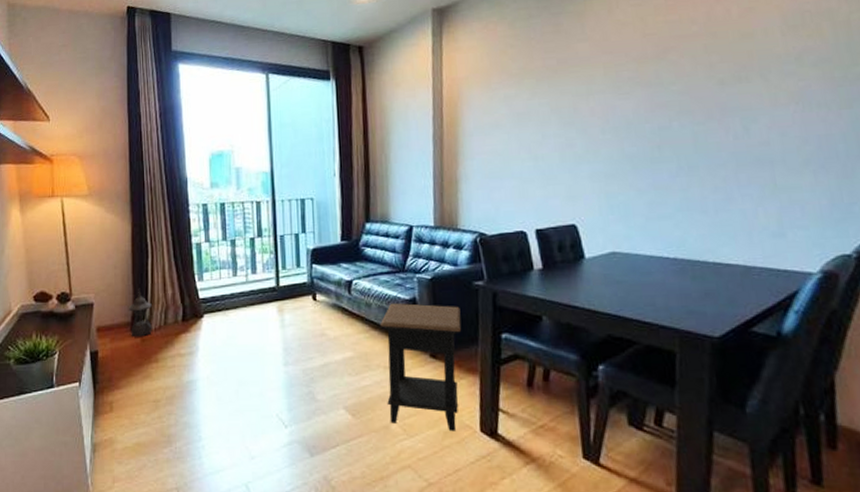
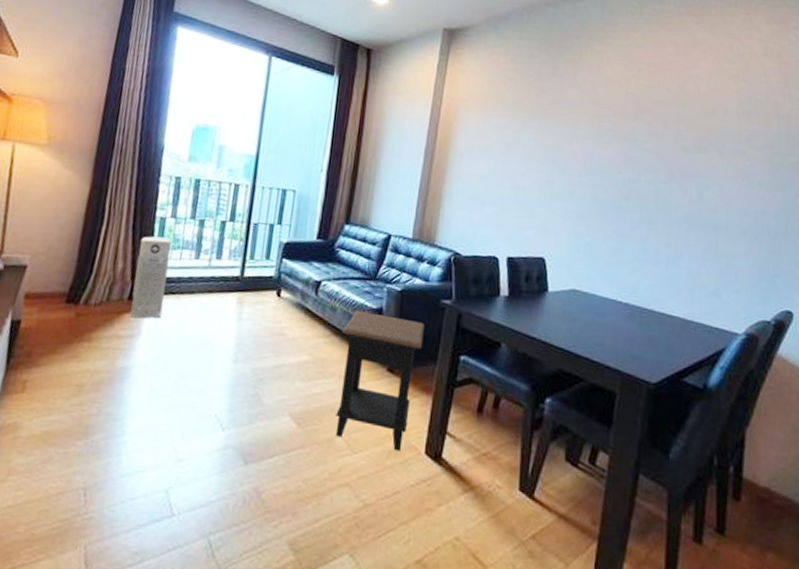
lantern: present [128,288,152,337] -> none [64,256,97,311]
air purifier: none [183,261,213,337] -> present [130,236,171,319]

